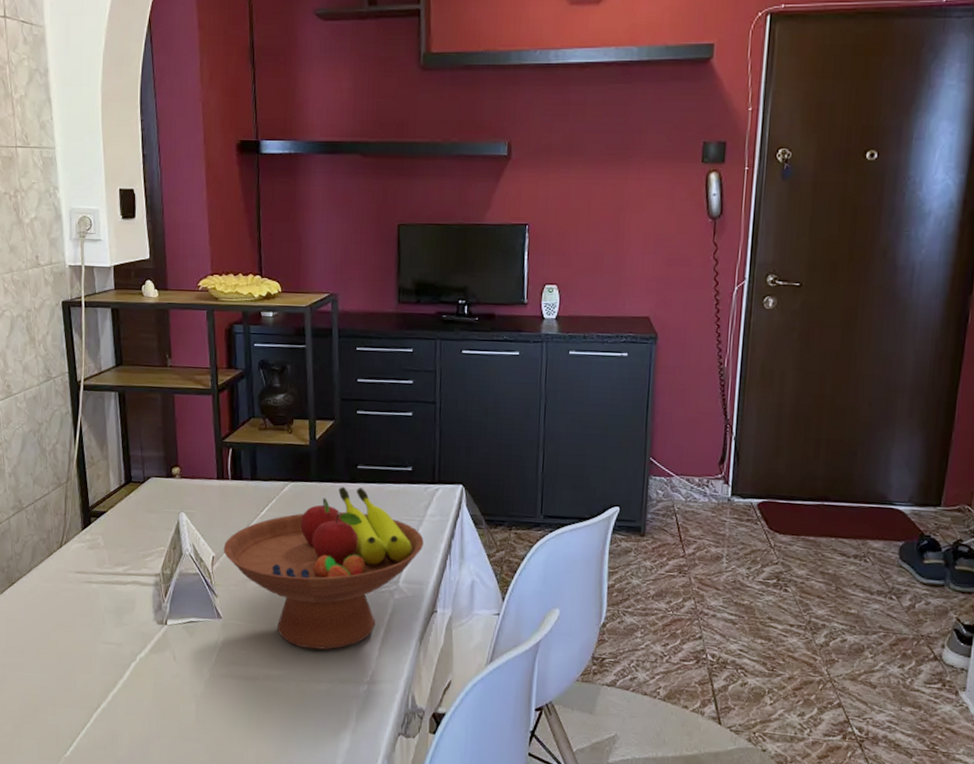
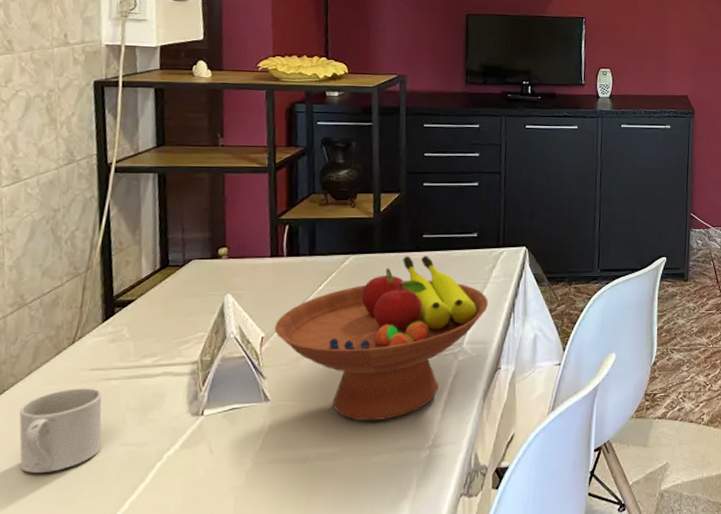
mug: none [25,587,88,659] -> present [19,388,102,474]

